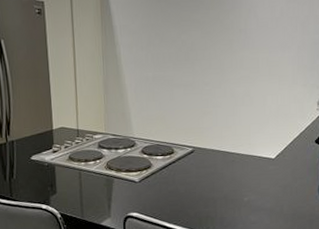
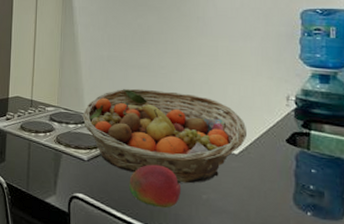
fruit basket: none [131,107,283,190] -> present [82,88,248,184]
fruit: none [179,177,225,215] -> present [129,164,180,209]

